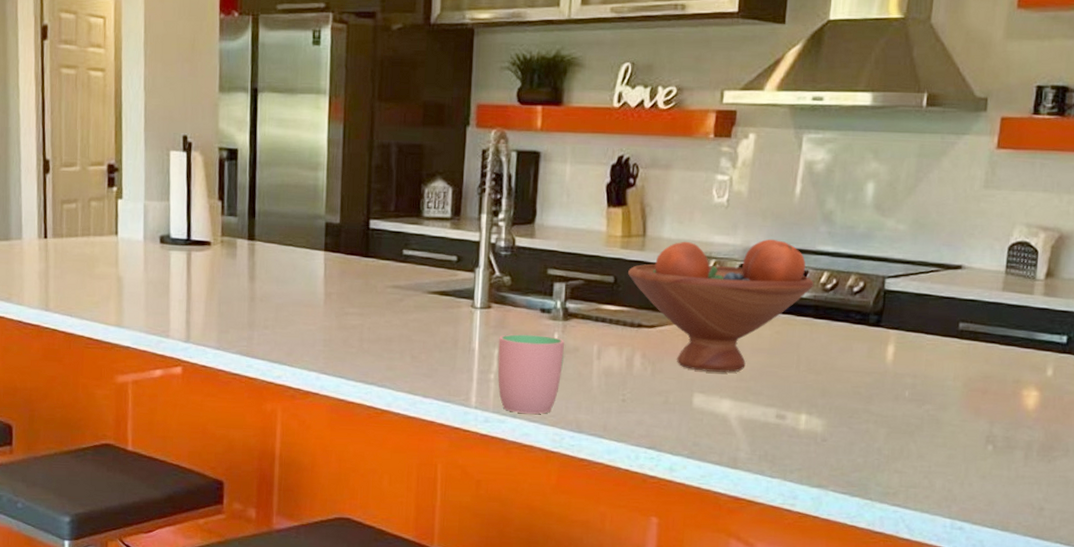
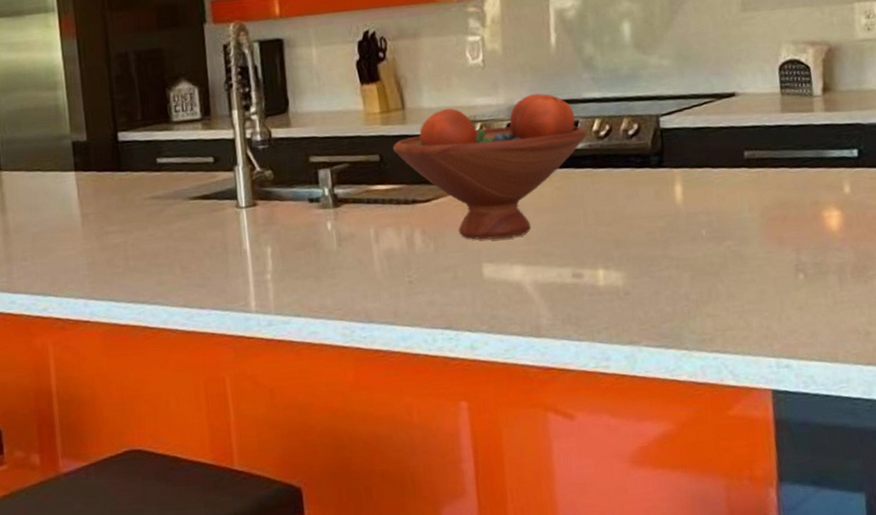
cup: present [497,334,564,414] -> none [270,226,342,311]

